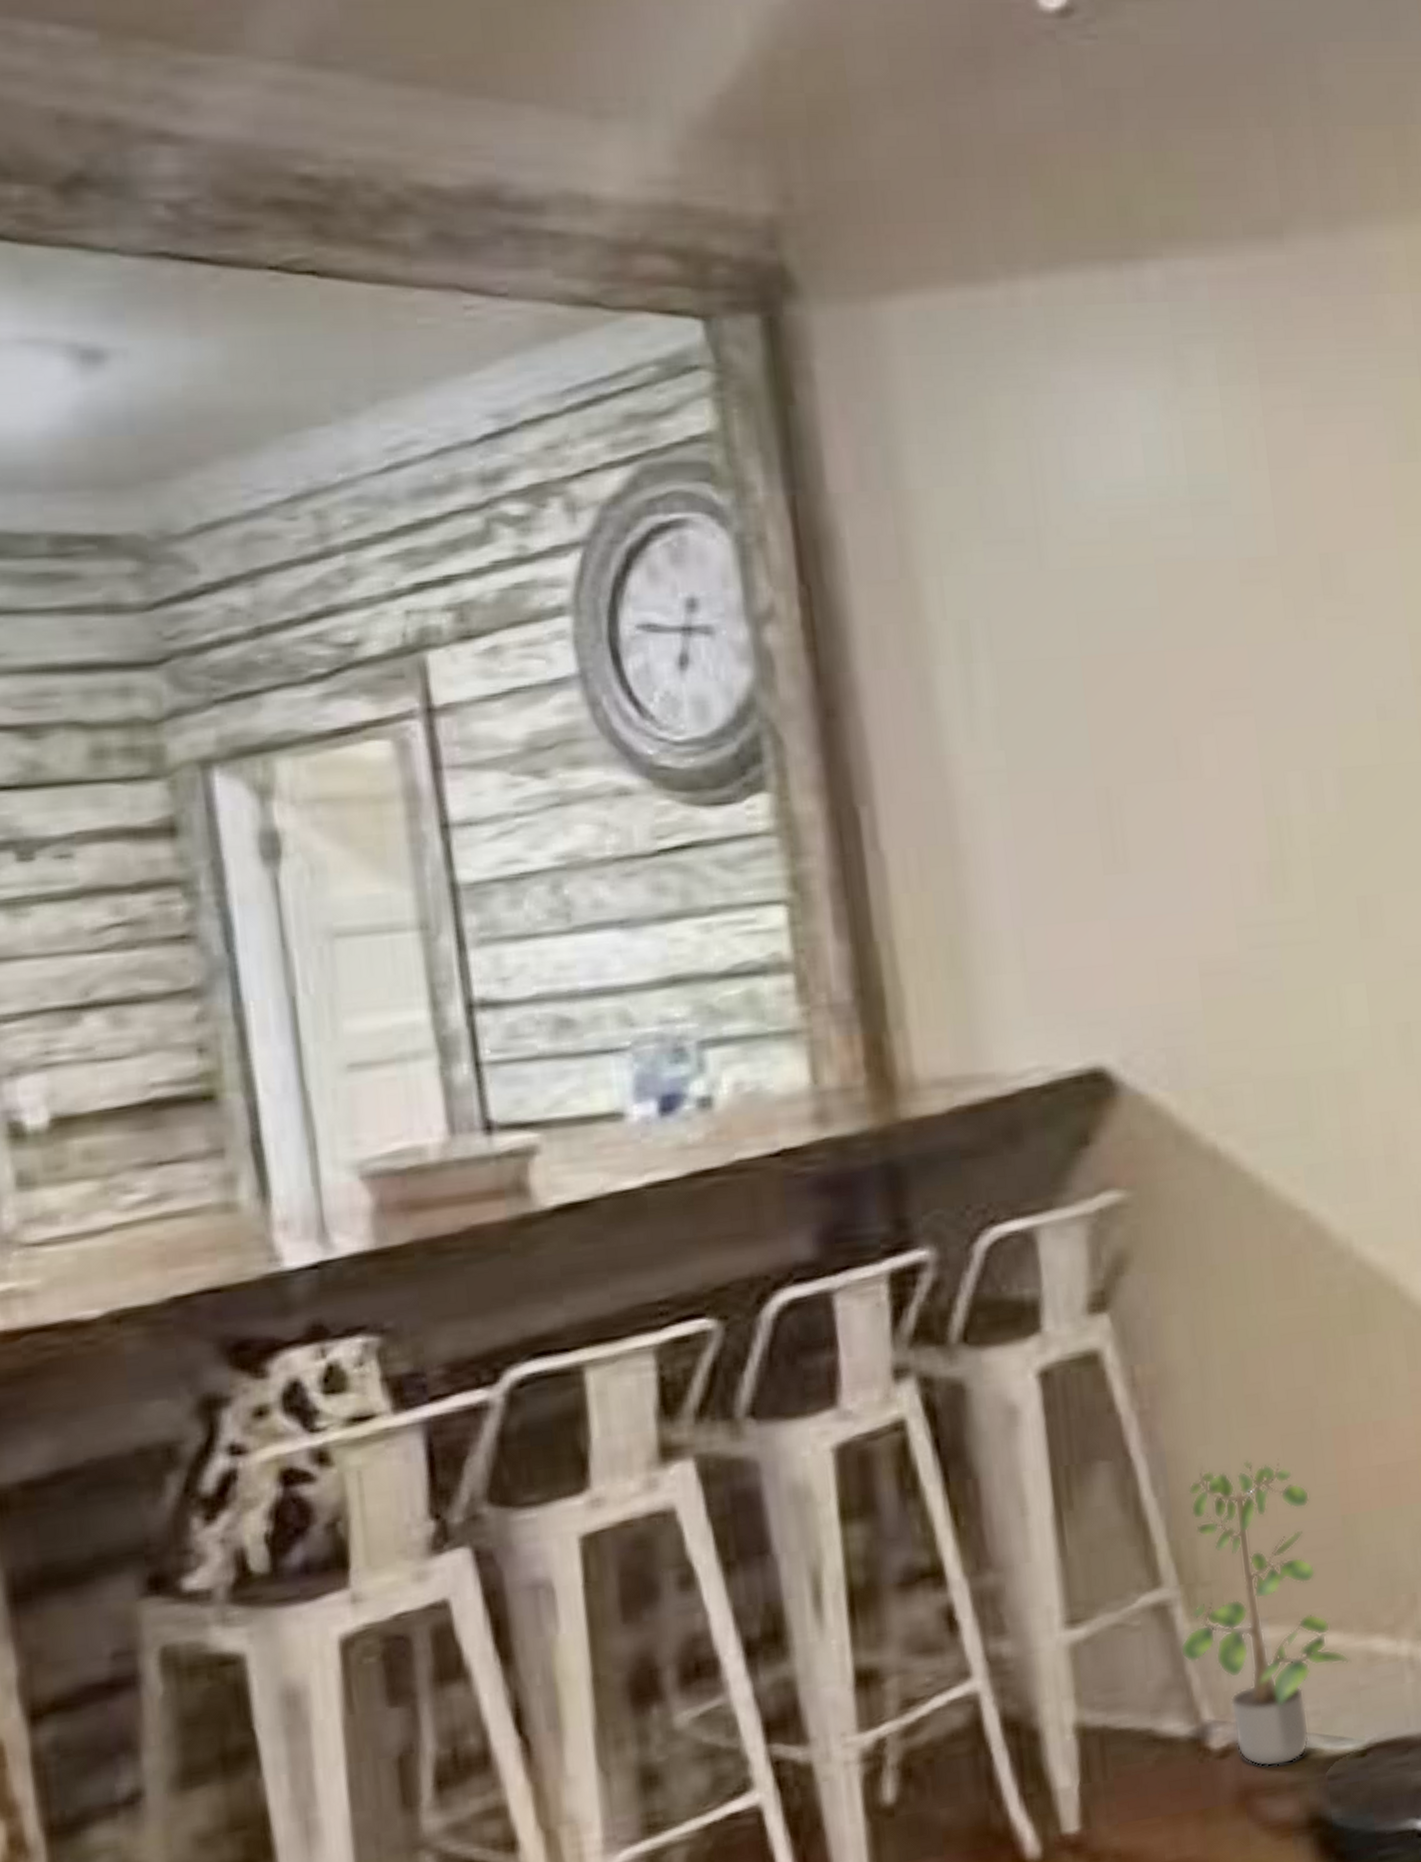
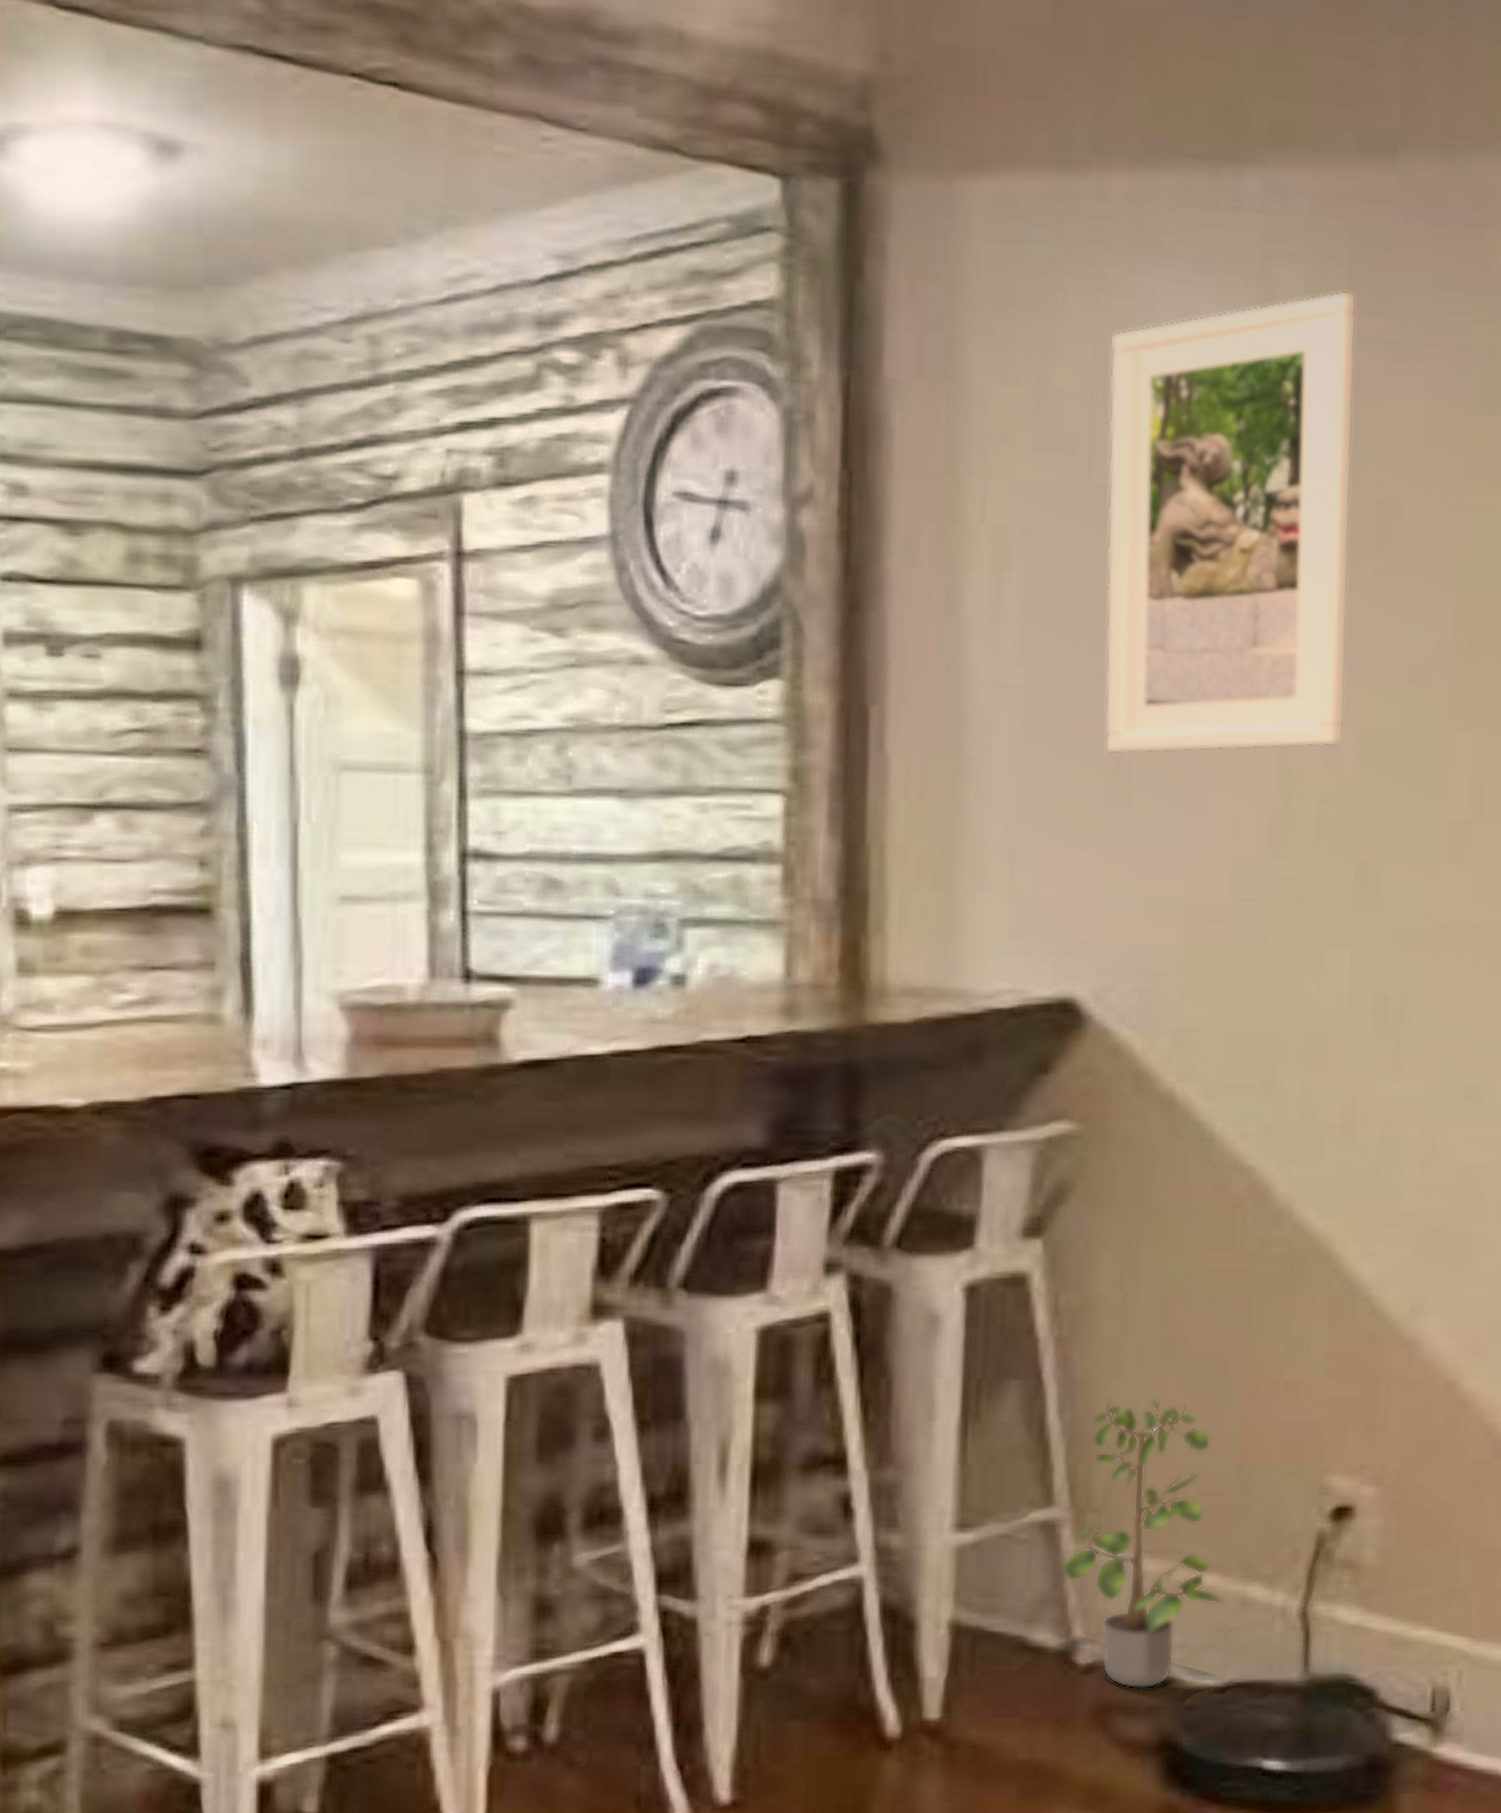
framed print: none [1042,363,1325,824] -> present [1104,290,1357,755]

